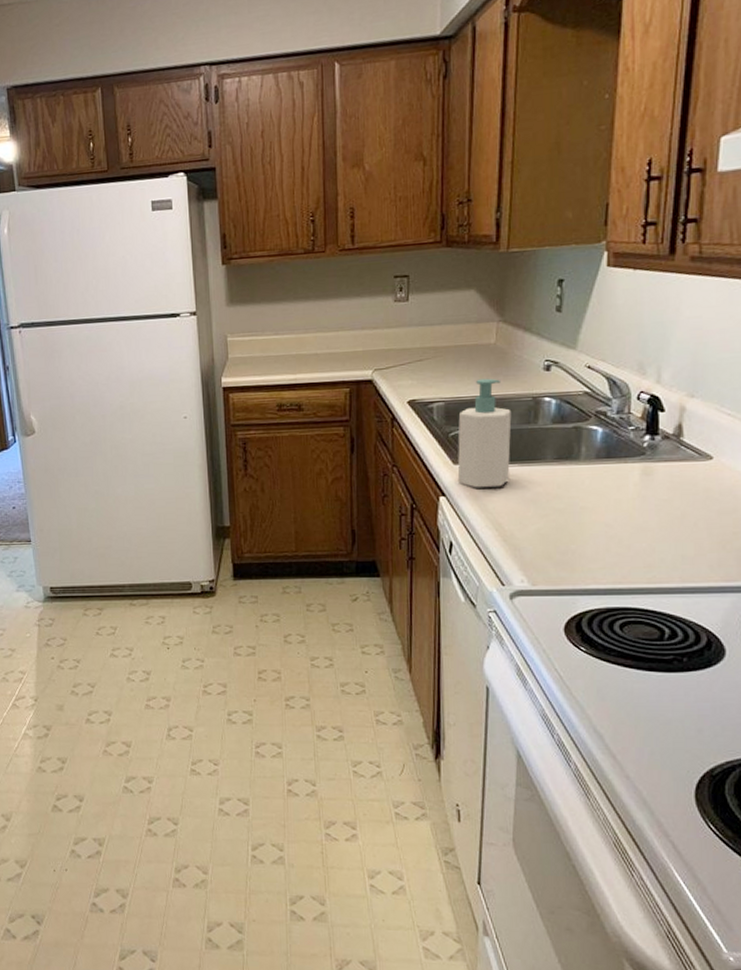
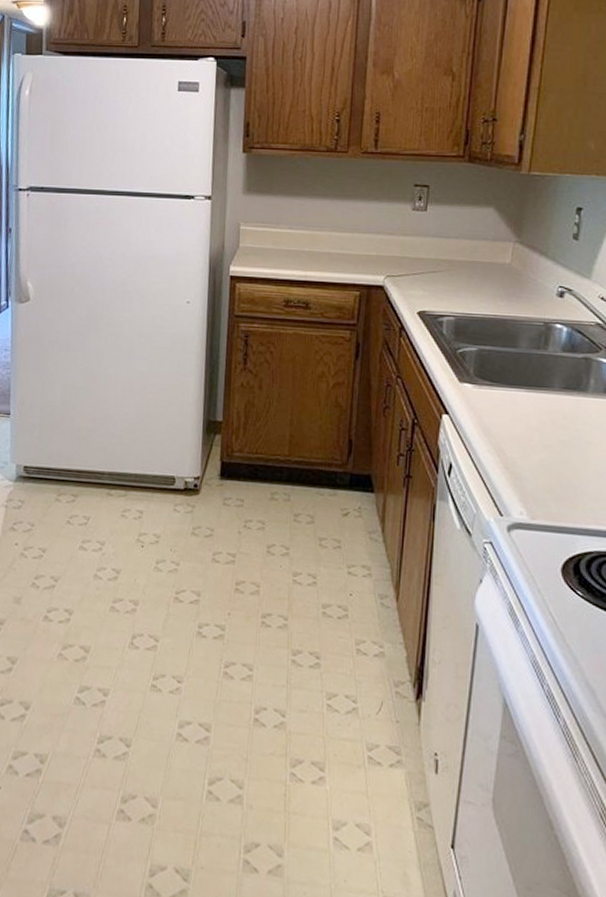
soap bottle: present [457,378,512,488] -> none [462,297,522,412]

